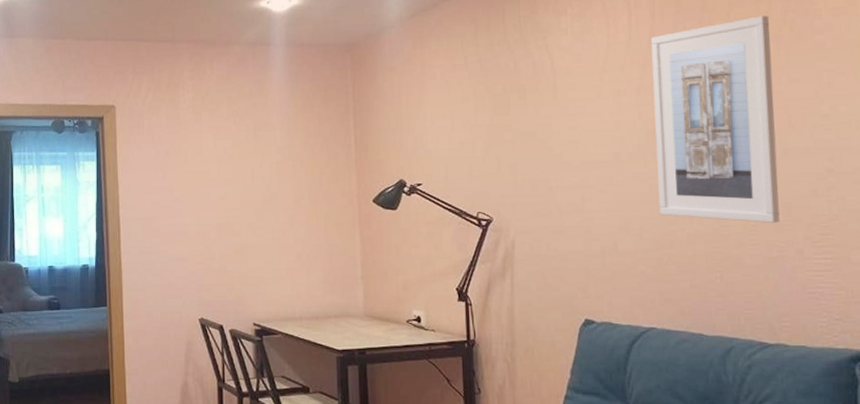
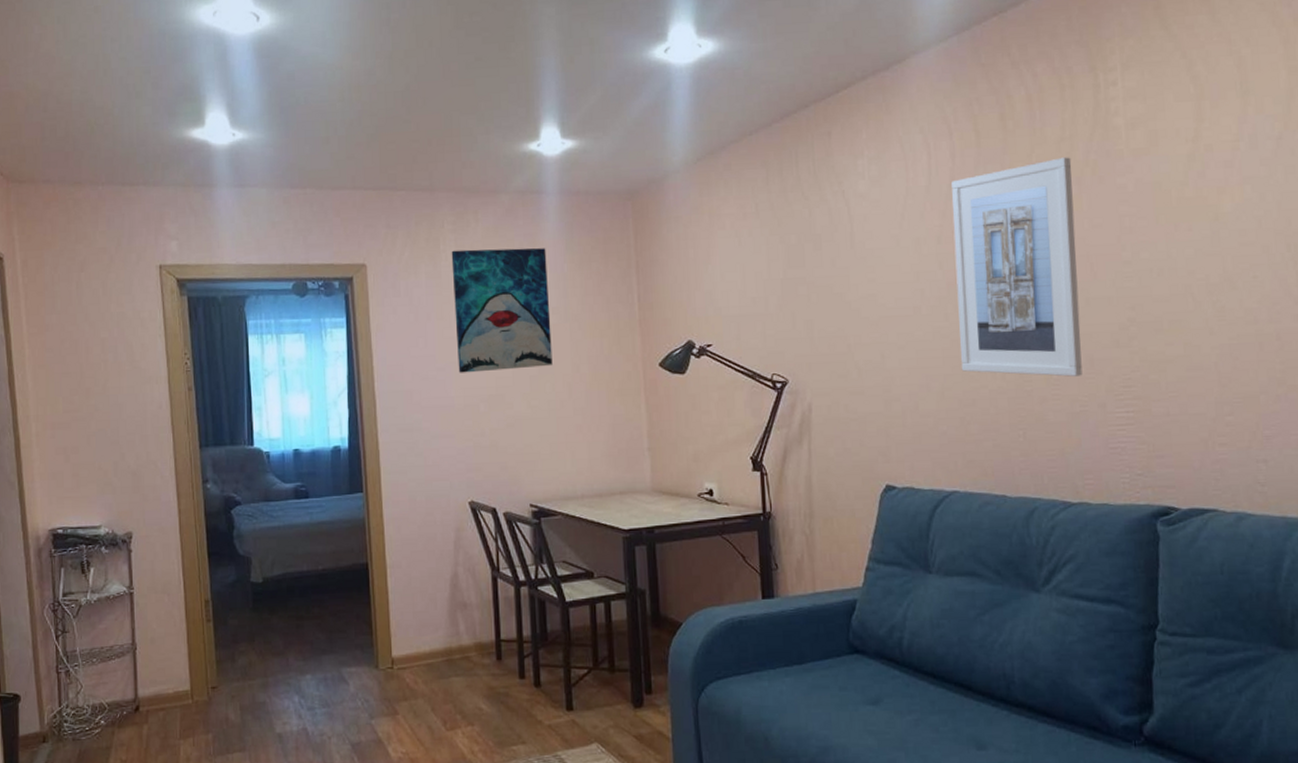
wall art: none [189,93,276,204] -> present [451,248,553,373]

